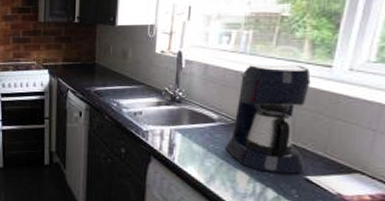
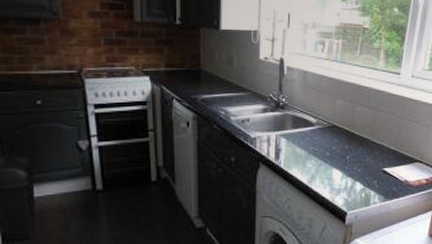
coffee maker: present [225,64,311,174] -> none [322,71,386,168]

